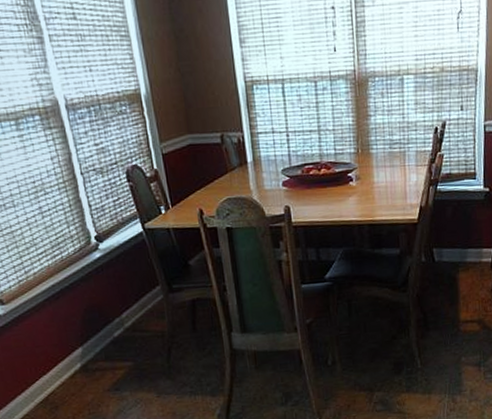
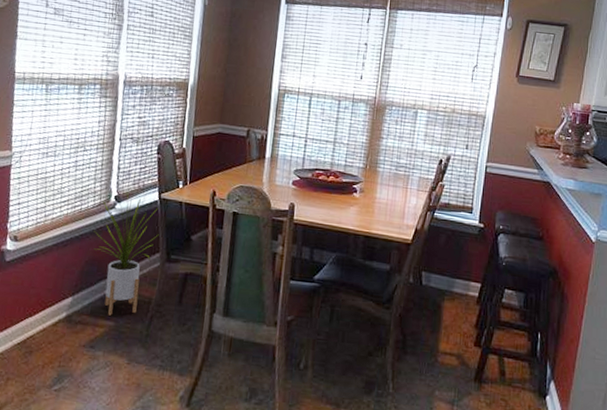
house plant: none [82,227,154,357] -> present [93,191,159,316]

